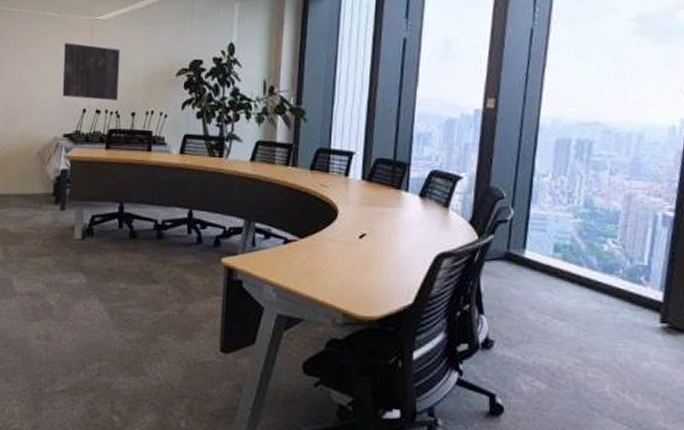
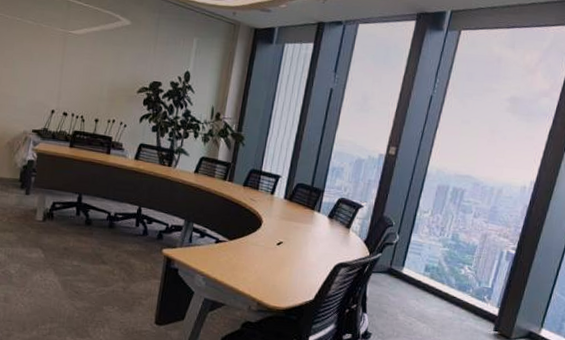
digital display: present [62,43,120,101] -> none [33,50,89,107]

